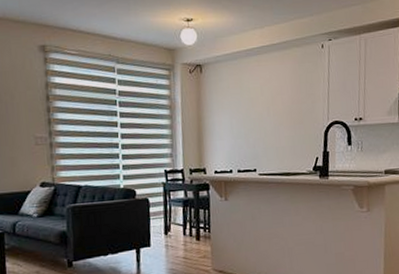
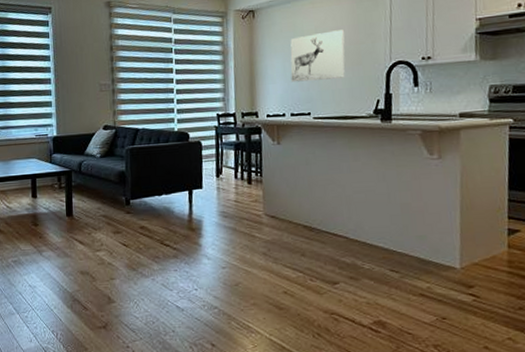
wall art: none [237,89,288,139] -> present [290,29,345,83]

